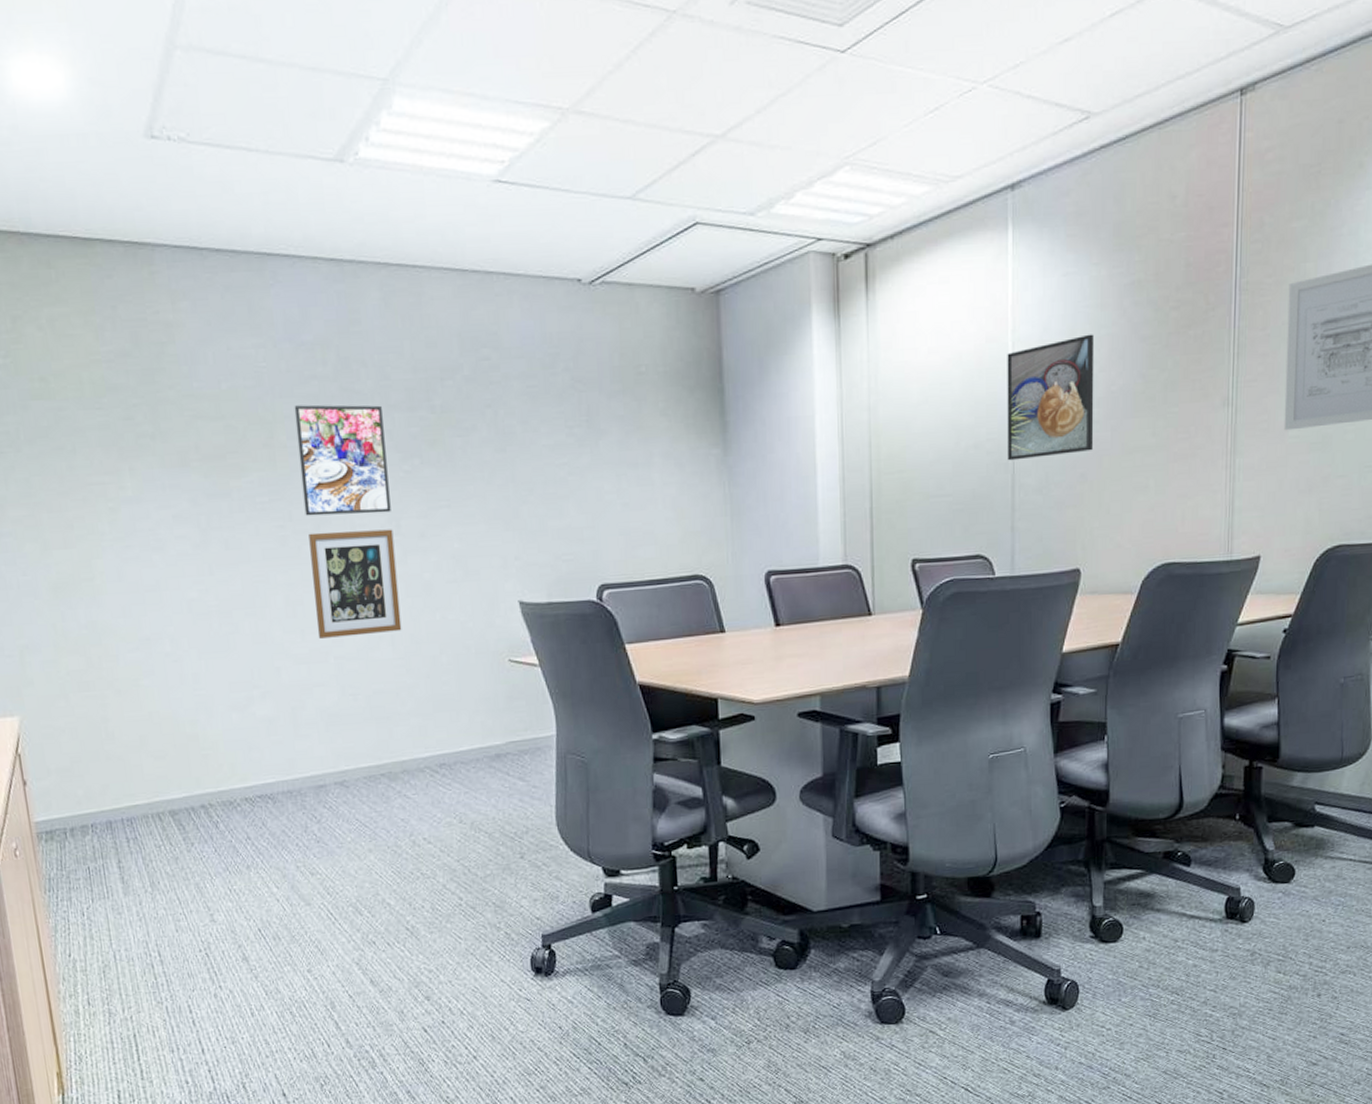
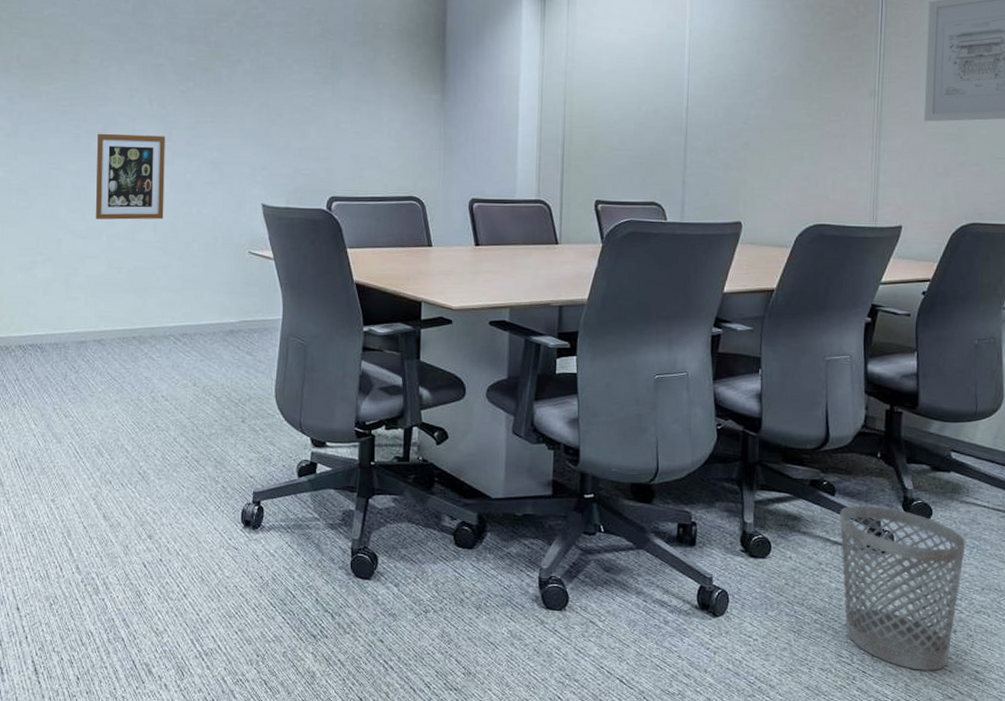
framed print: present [294,404,391,516] -> none [97,32,168,122]
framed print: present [1007,334,1095,461] -> none [681,28,760,126]
wastebasket: none [1196,872,1331,1040] -> present [839,505,966,671]

